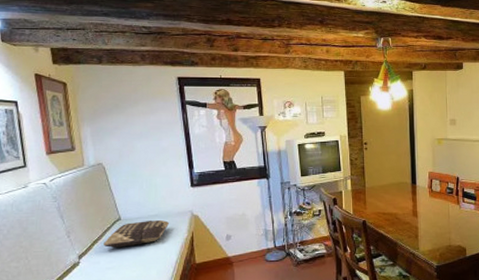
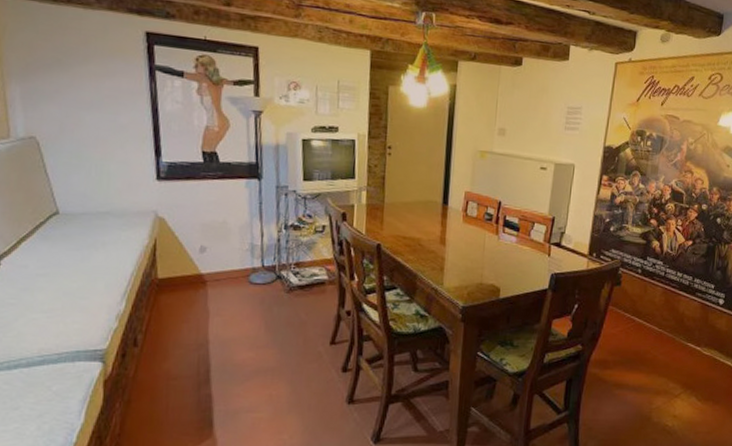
cushion: present [104,219,169,248] -> none [34,218,124,250]

